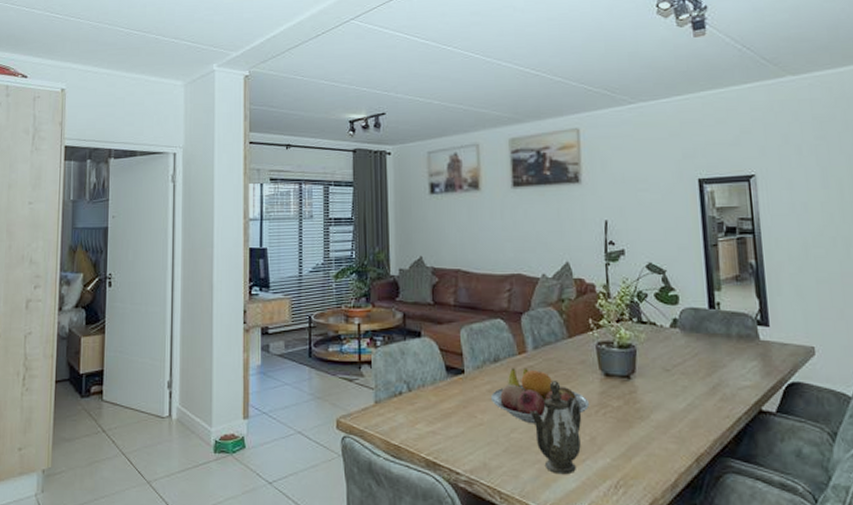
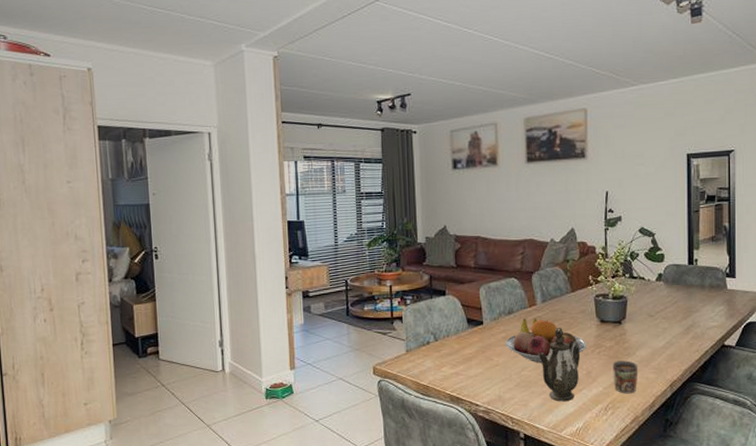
mug: none [622,425,655,469] -> present [613,360,638,394]

